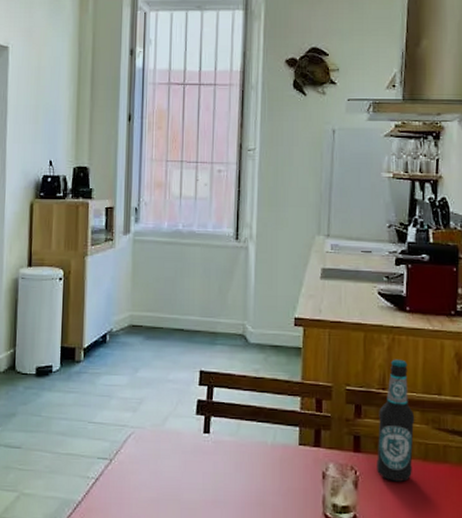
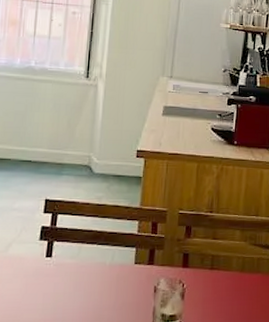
bottle: present [377,359,415,482] -> none [201,186,236,291]

